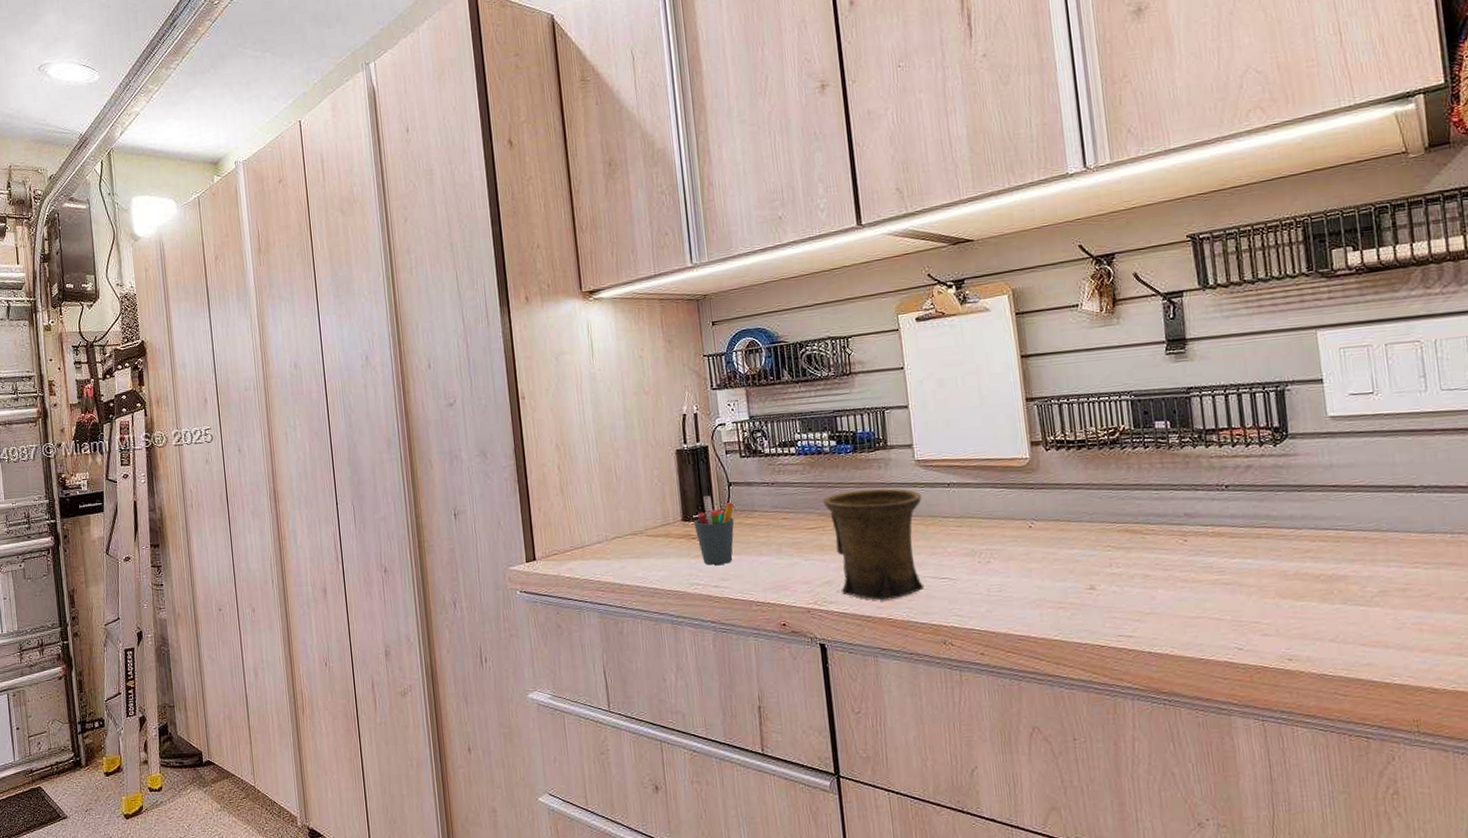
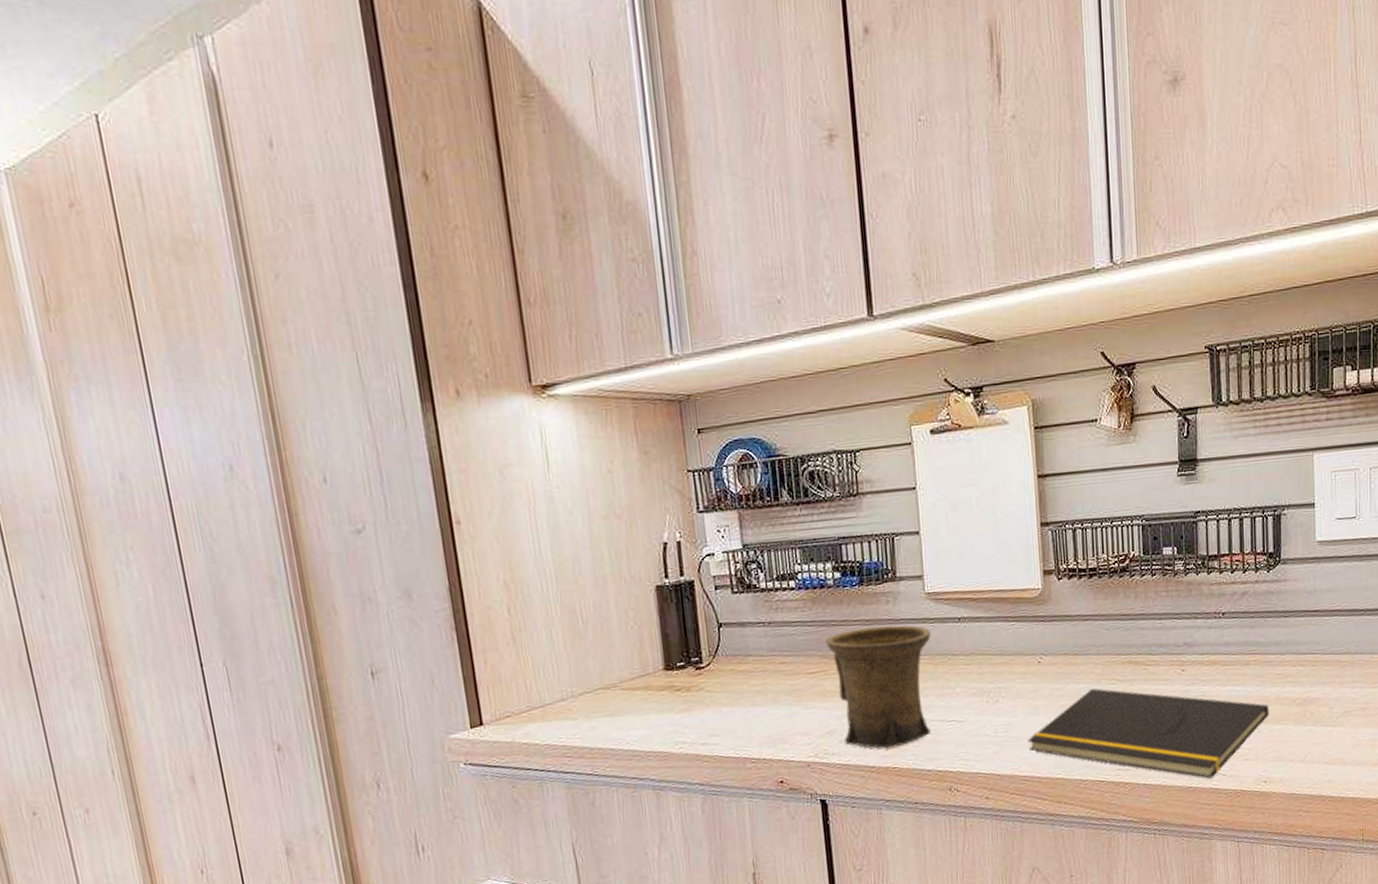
pen holder: present [693,495,734,565] -> none [677,639,725,720]
notepad: none [1022,554,1289,652] -> present [1028,688,1270,779]

